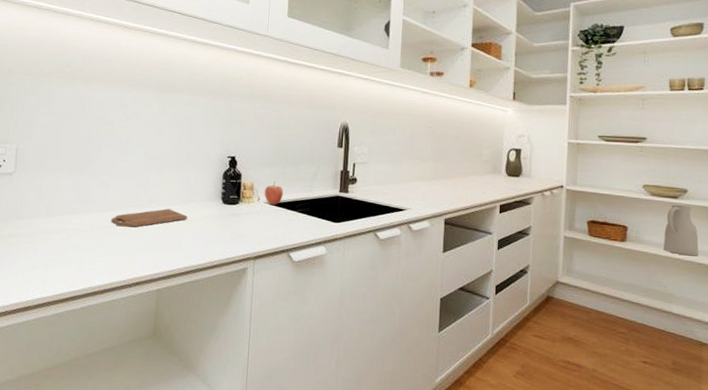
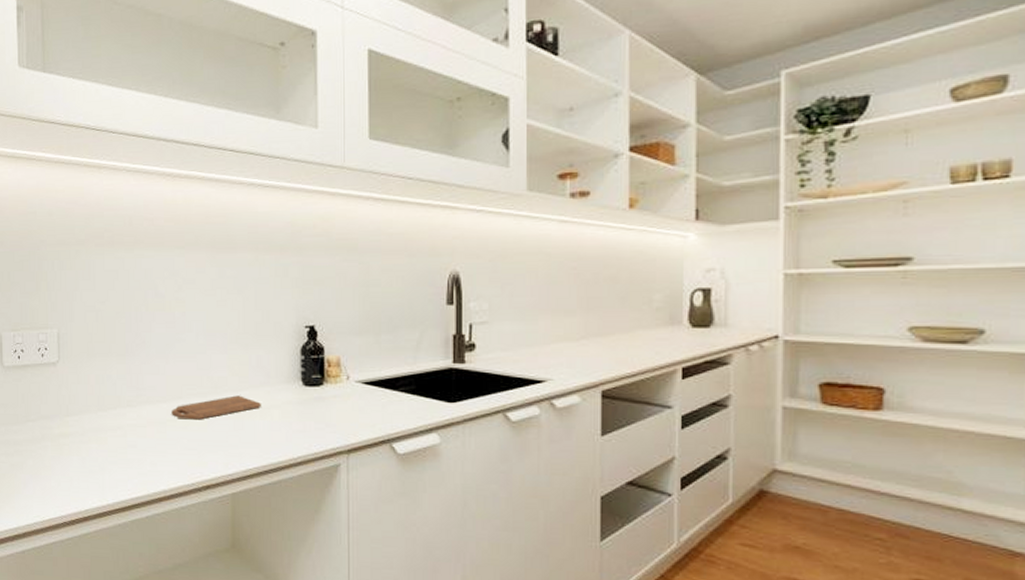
fruit: present [264,181,283,205] -> none [354,354,379,384]
ceramic pitcher: present [664,205,699,256] -> none [946,353,1006,427]

